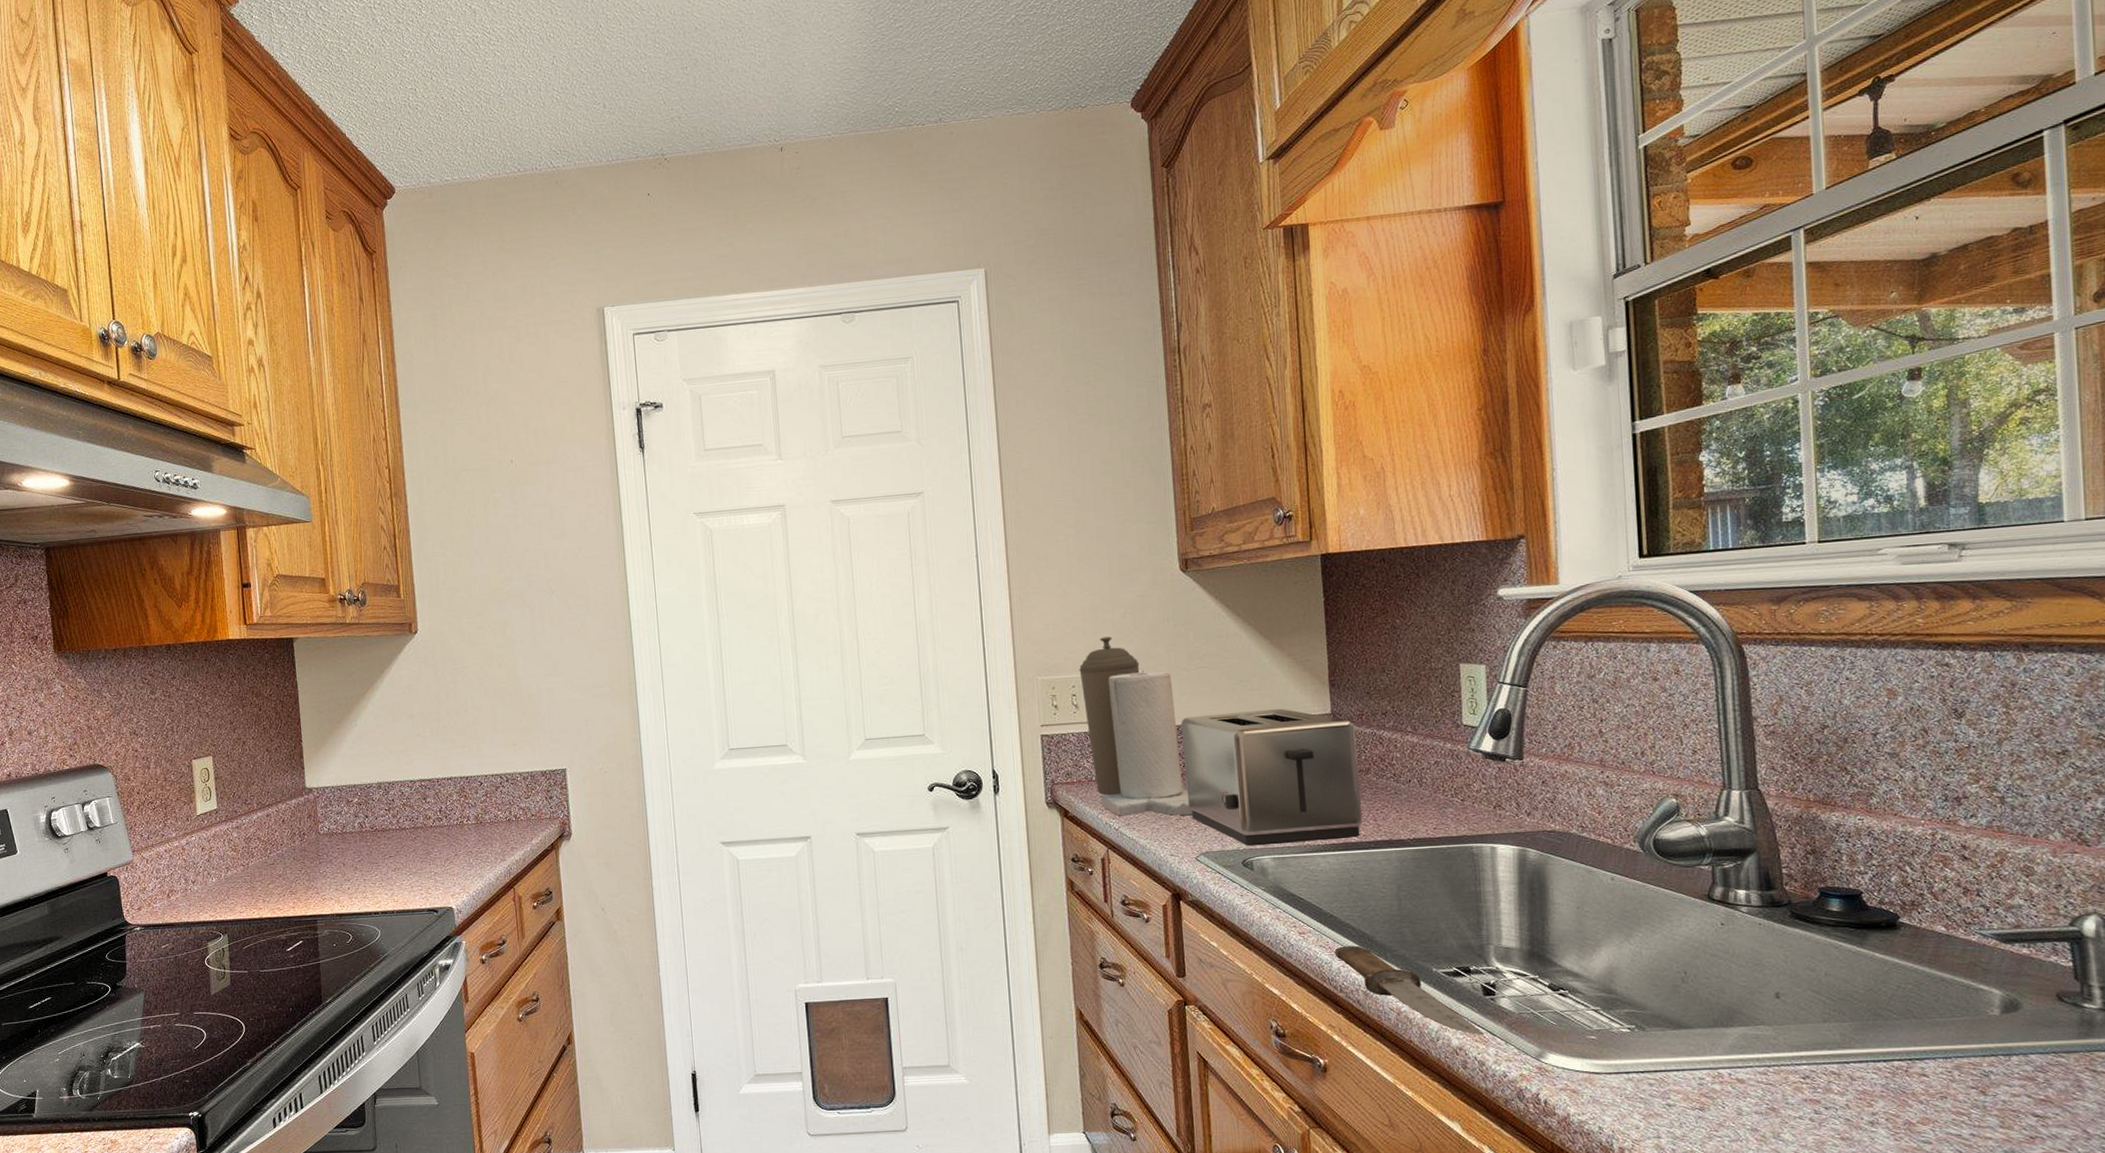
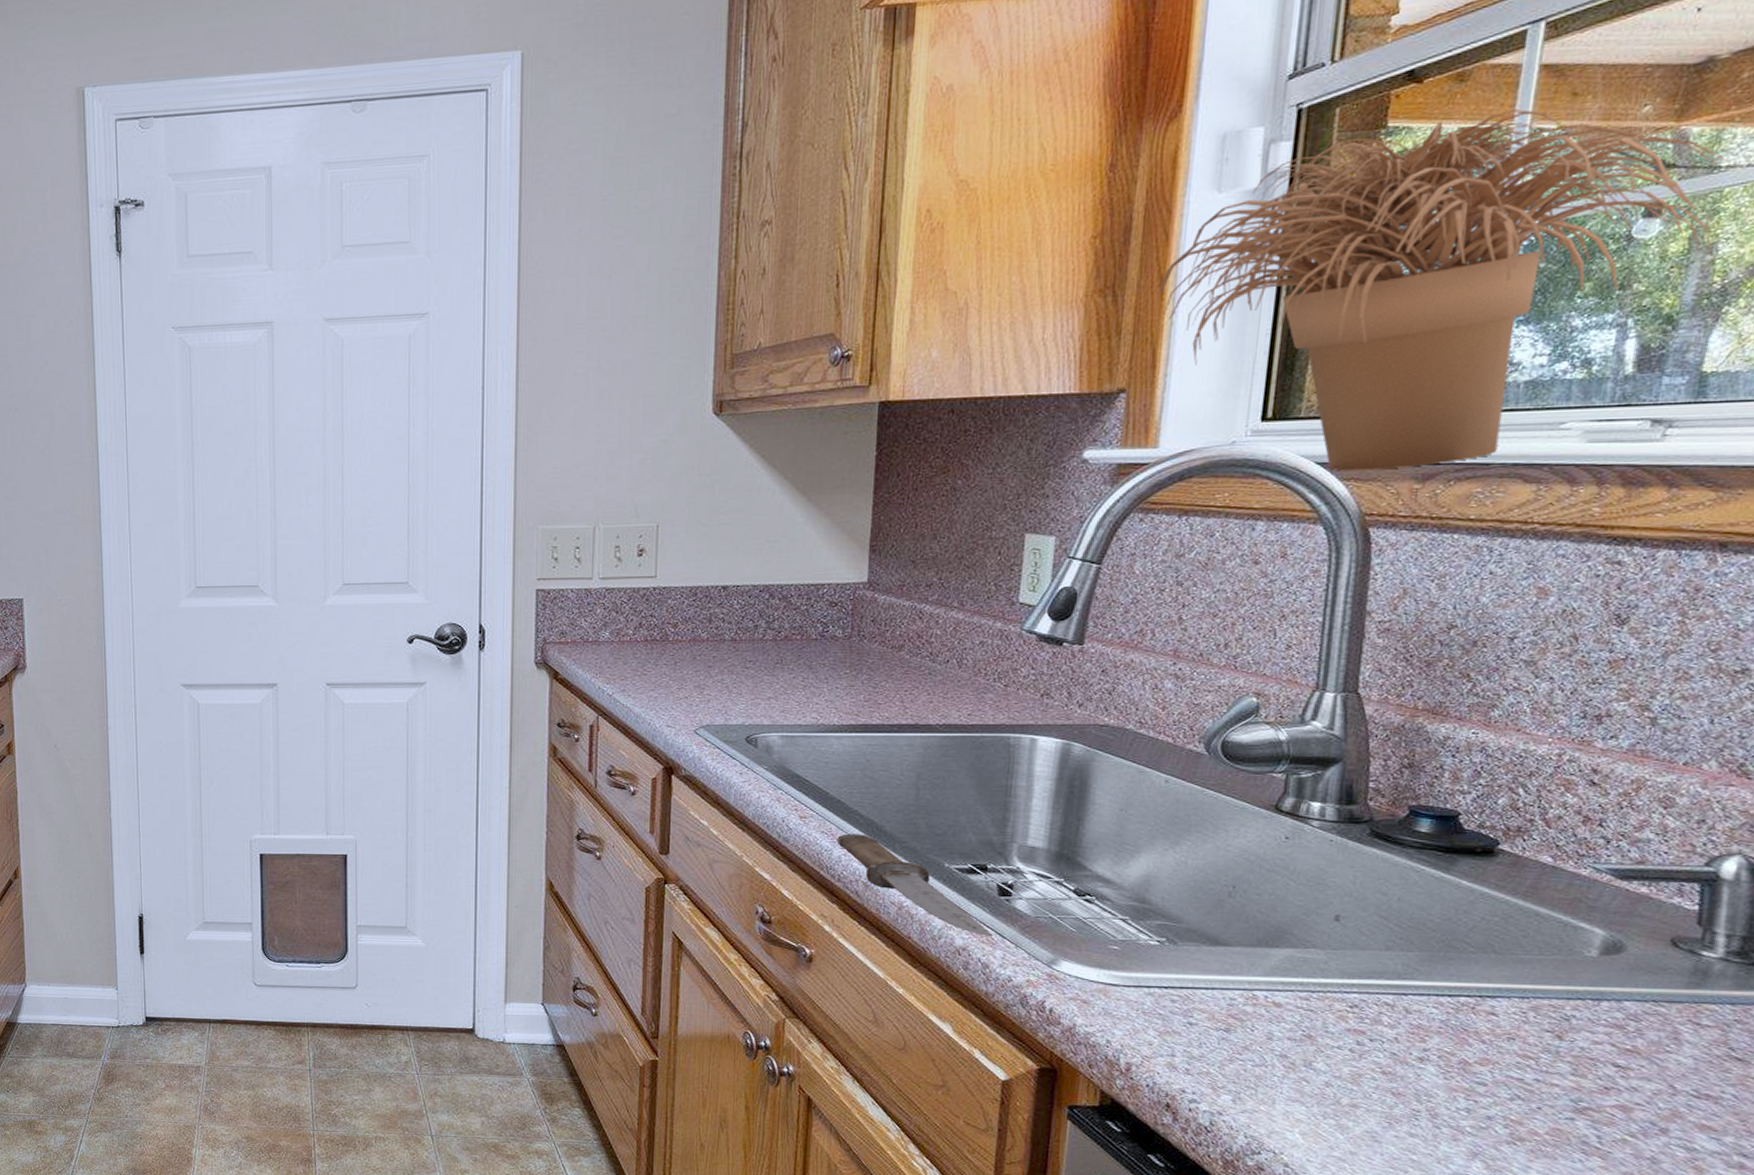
canister: present [1079,636,1140,796] -> none [586,484,655,659]
paper towel: present [1101,670,1193,816] -> none [596,525,697,685]
toaster: present [1181,708,1363,846] -> none [692,573,894,722]
potted plant: none [1538,297,1965,597] -> present [1158,109,1726,471]

